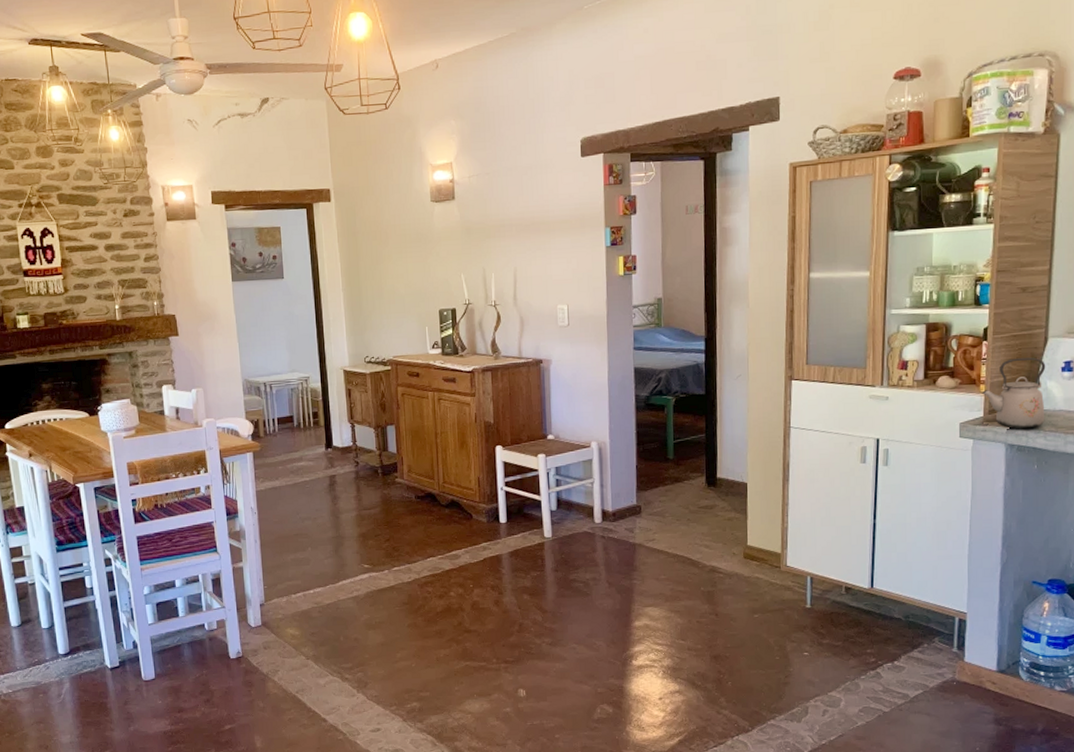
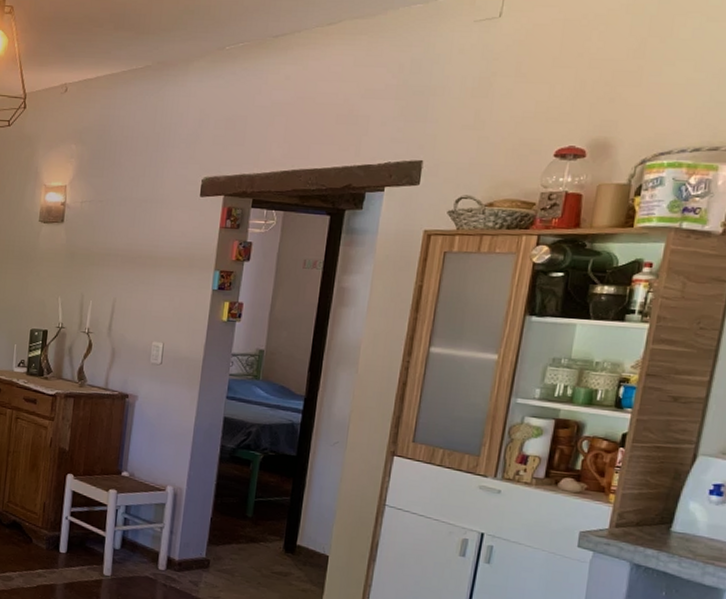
kettle: present [982,357,1046,430] -> none [610,471,691,551]

